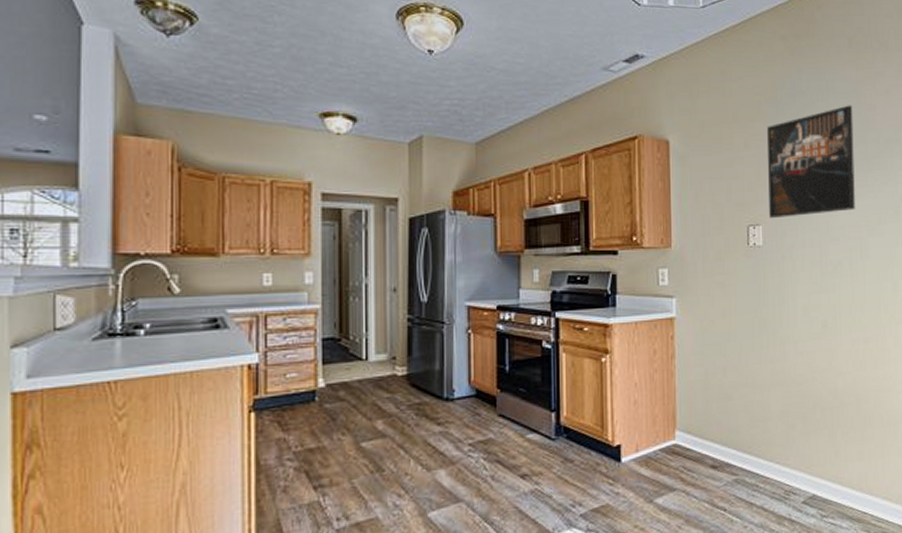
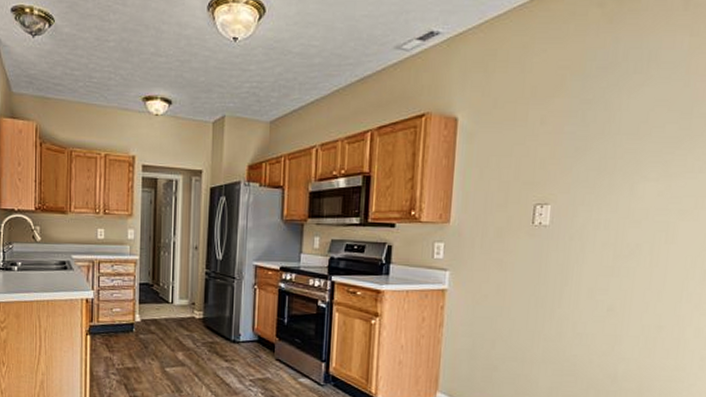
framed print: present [766,105,855,219] -> none [560,76,679,198]

